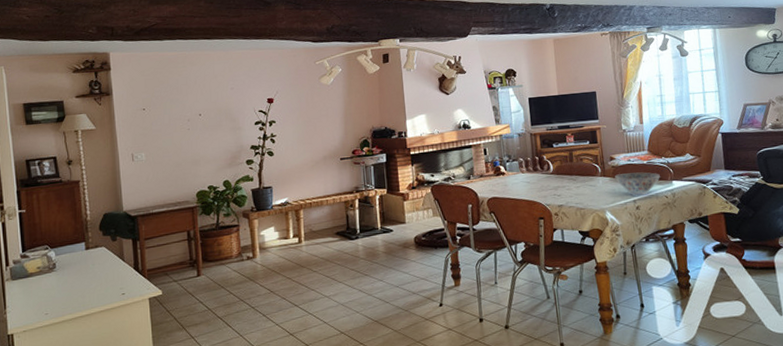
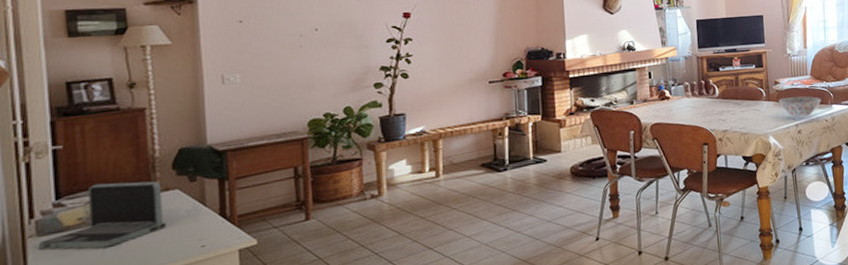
laptop: none [13,239,98,292] -> present [39,181,167,250]

